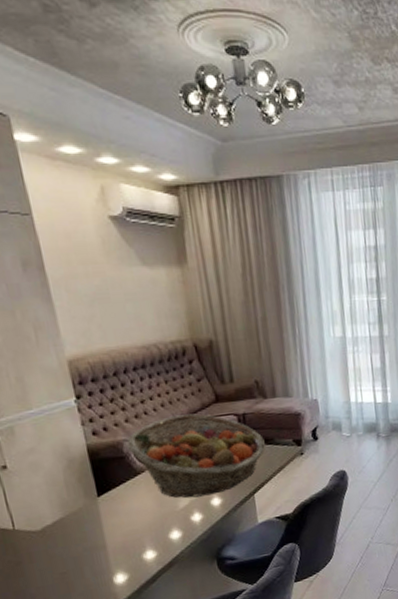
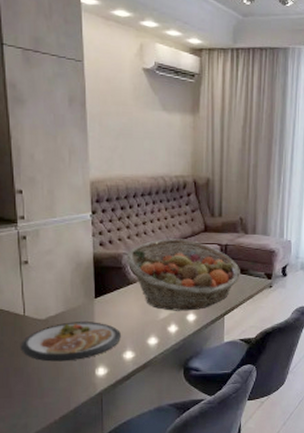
dish: none [16,523,137,578] -> present [20,322,121,362]

